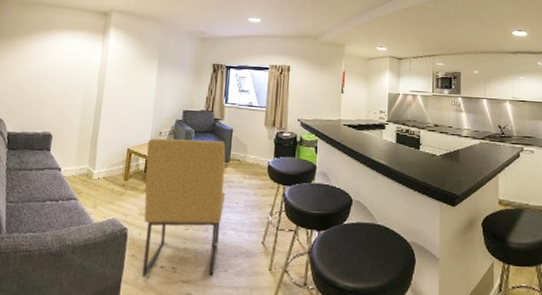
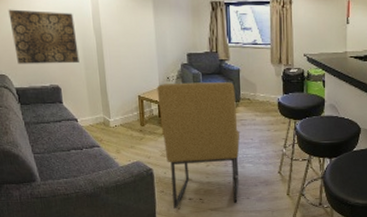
wall art: none [17,58,82,113] -> present [8,9,79,64]

